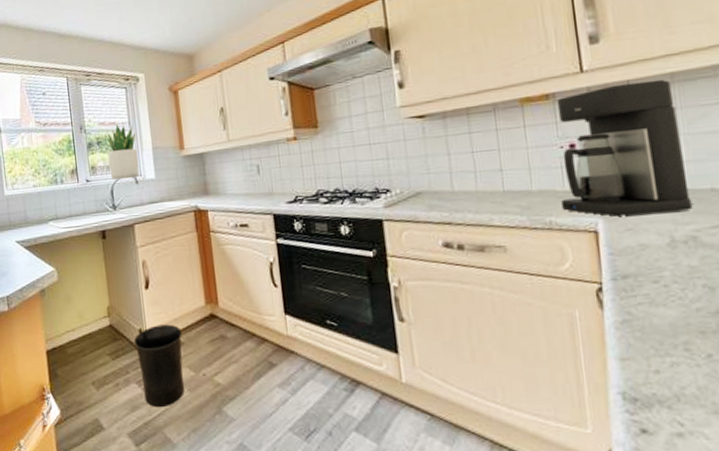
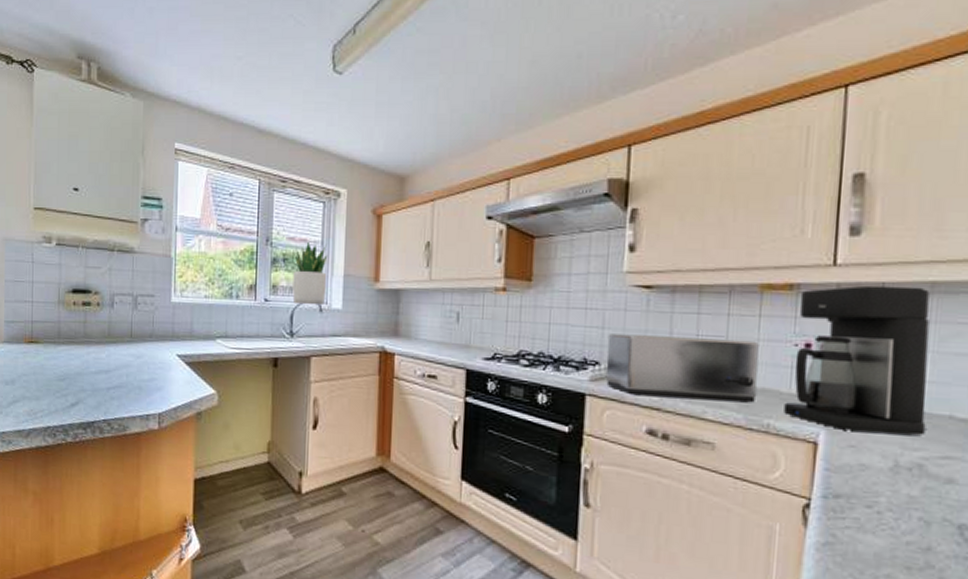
waste bin: present [133,324,184,407] -> none [291,470,346,559]
toaster: none [393,149,536,215] -> present [605,334,759,403]

